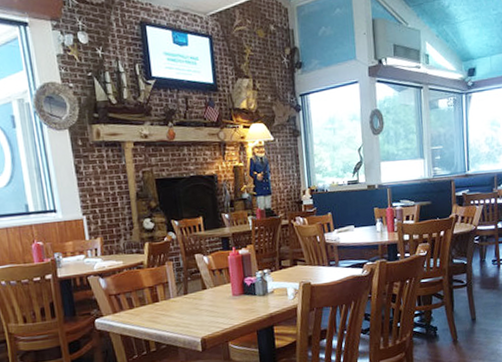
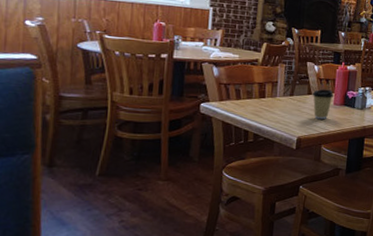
coffee cup: none [207,280,231,315] -> present [312,89,334,120]

